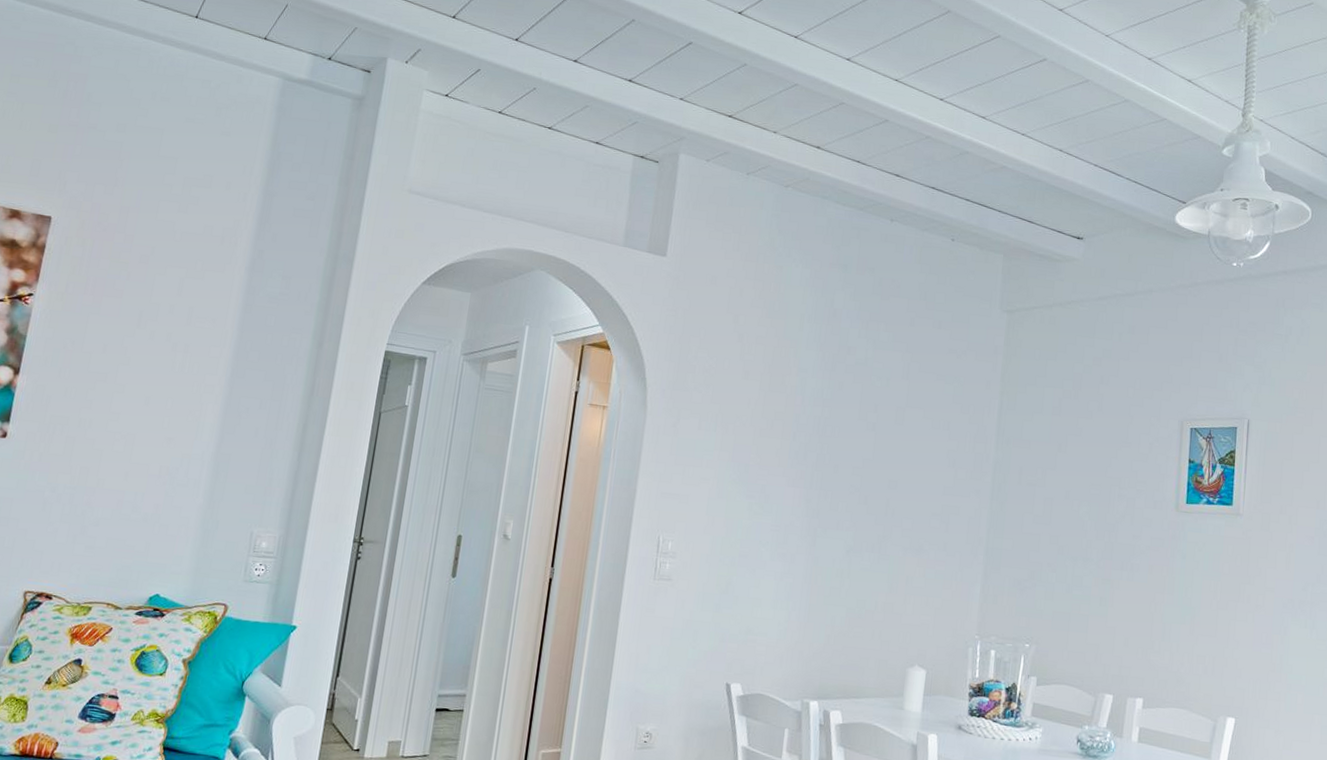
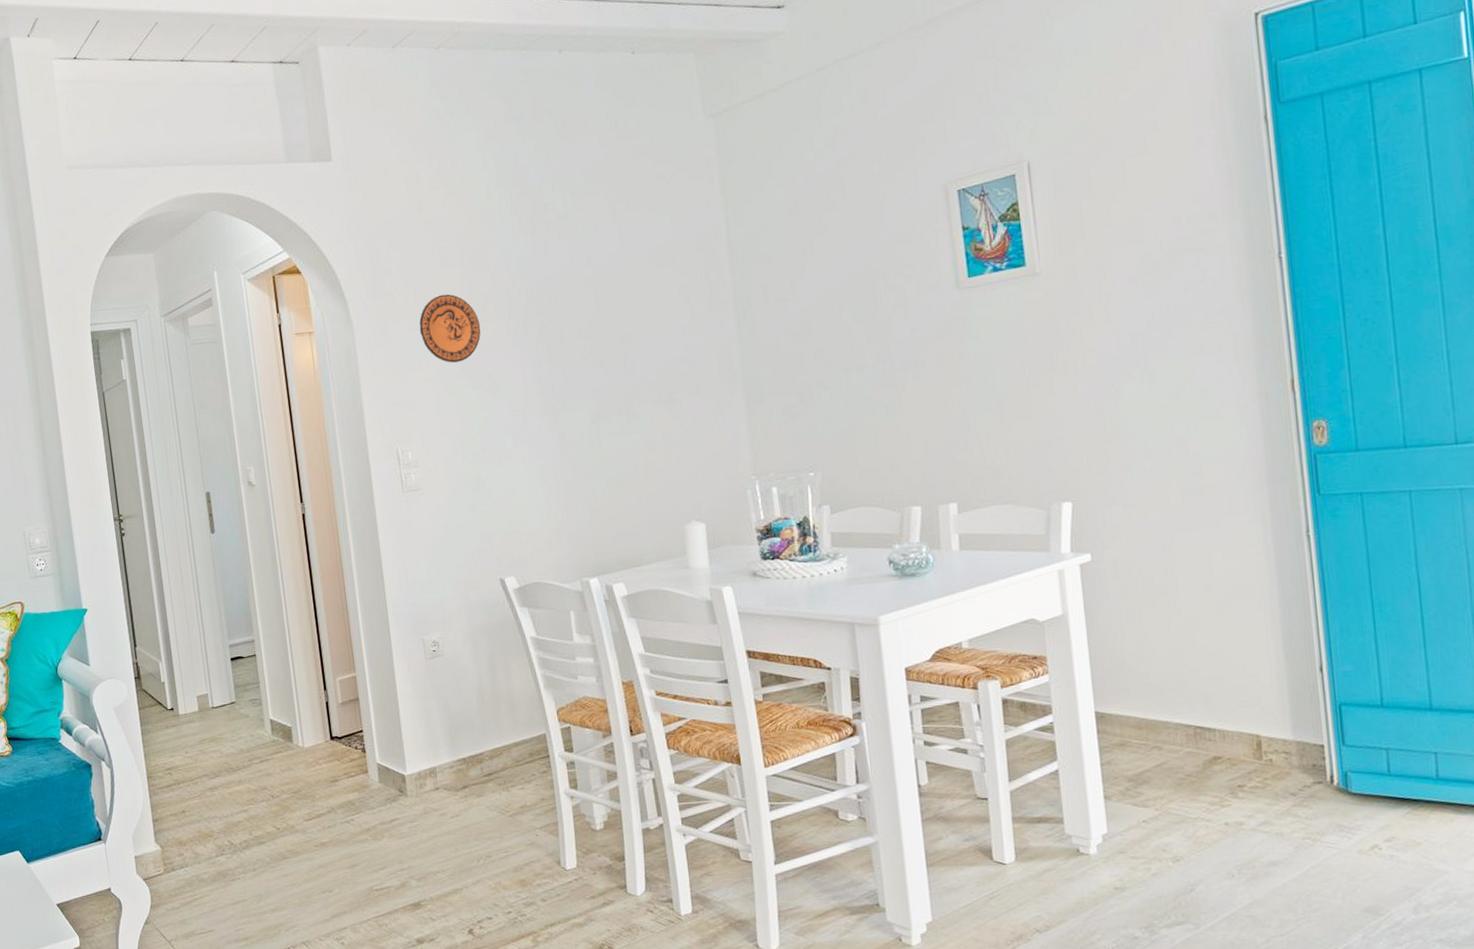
decorative plate: none [708,403,766,469] -> present [419,294,481,363]

